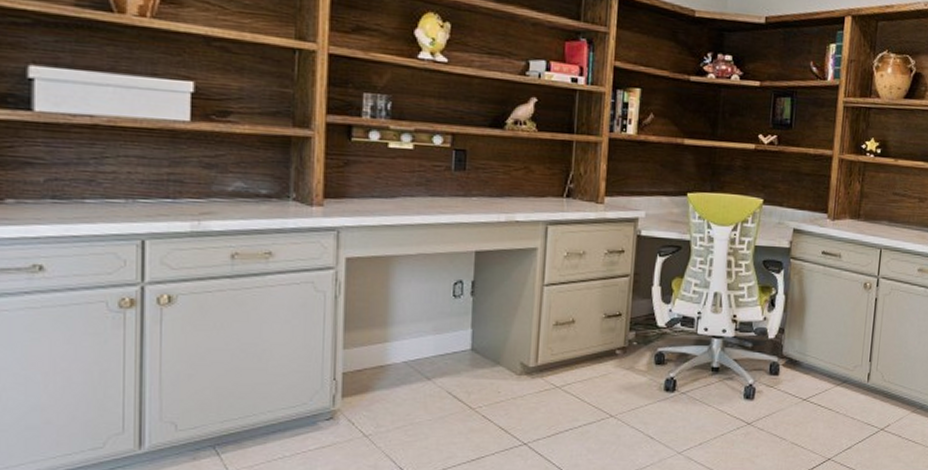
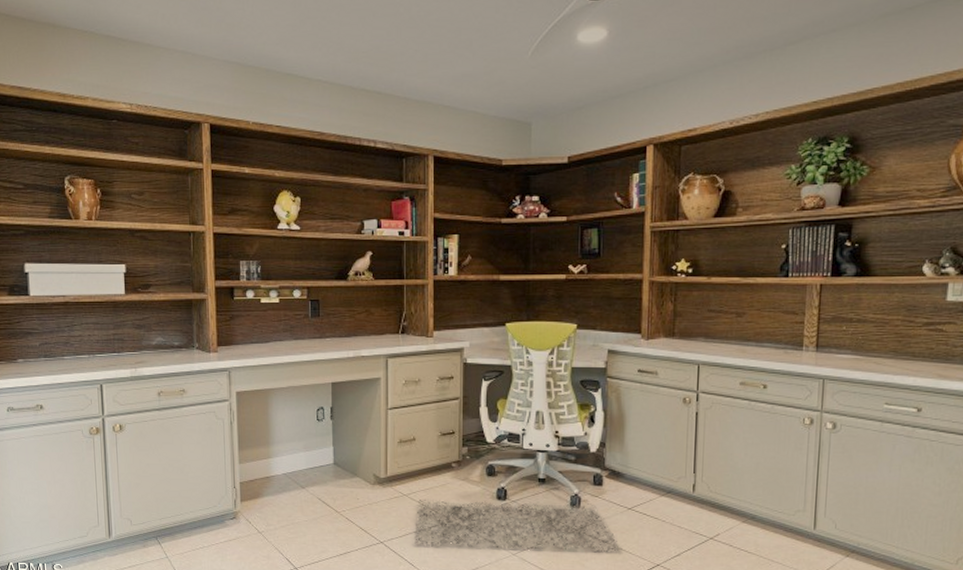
rug: none [565,391,795,448] -> present [415,499,622,553]

